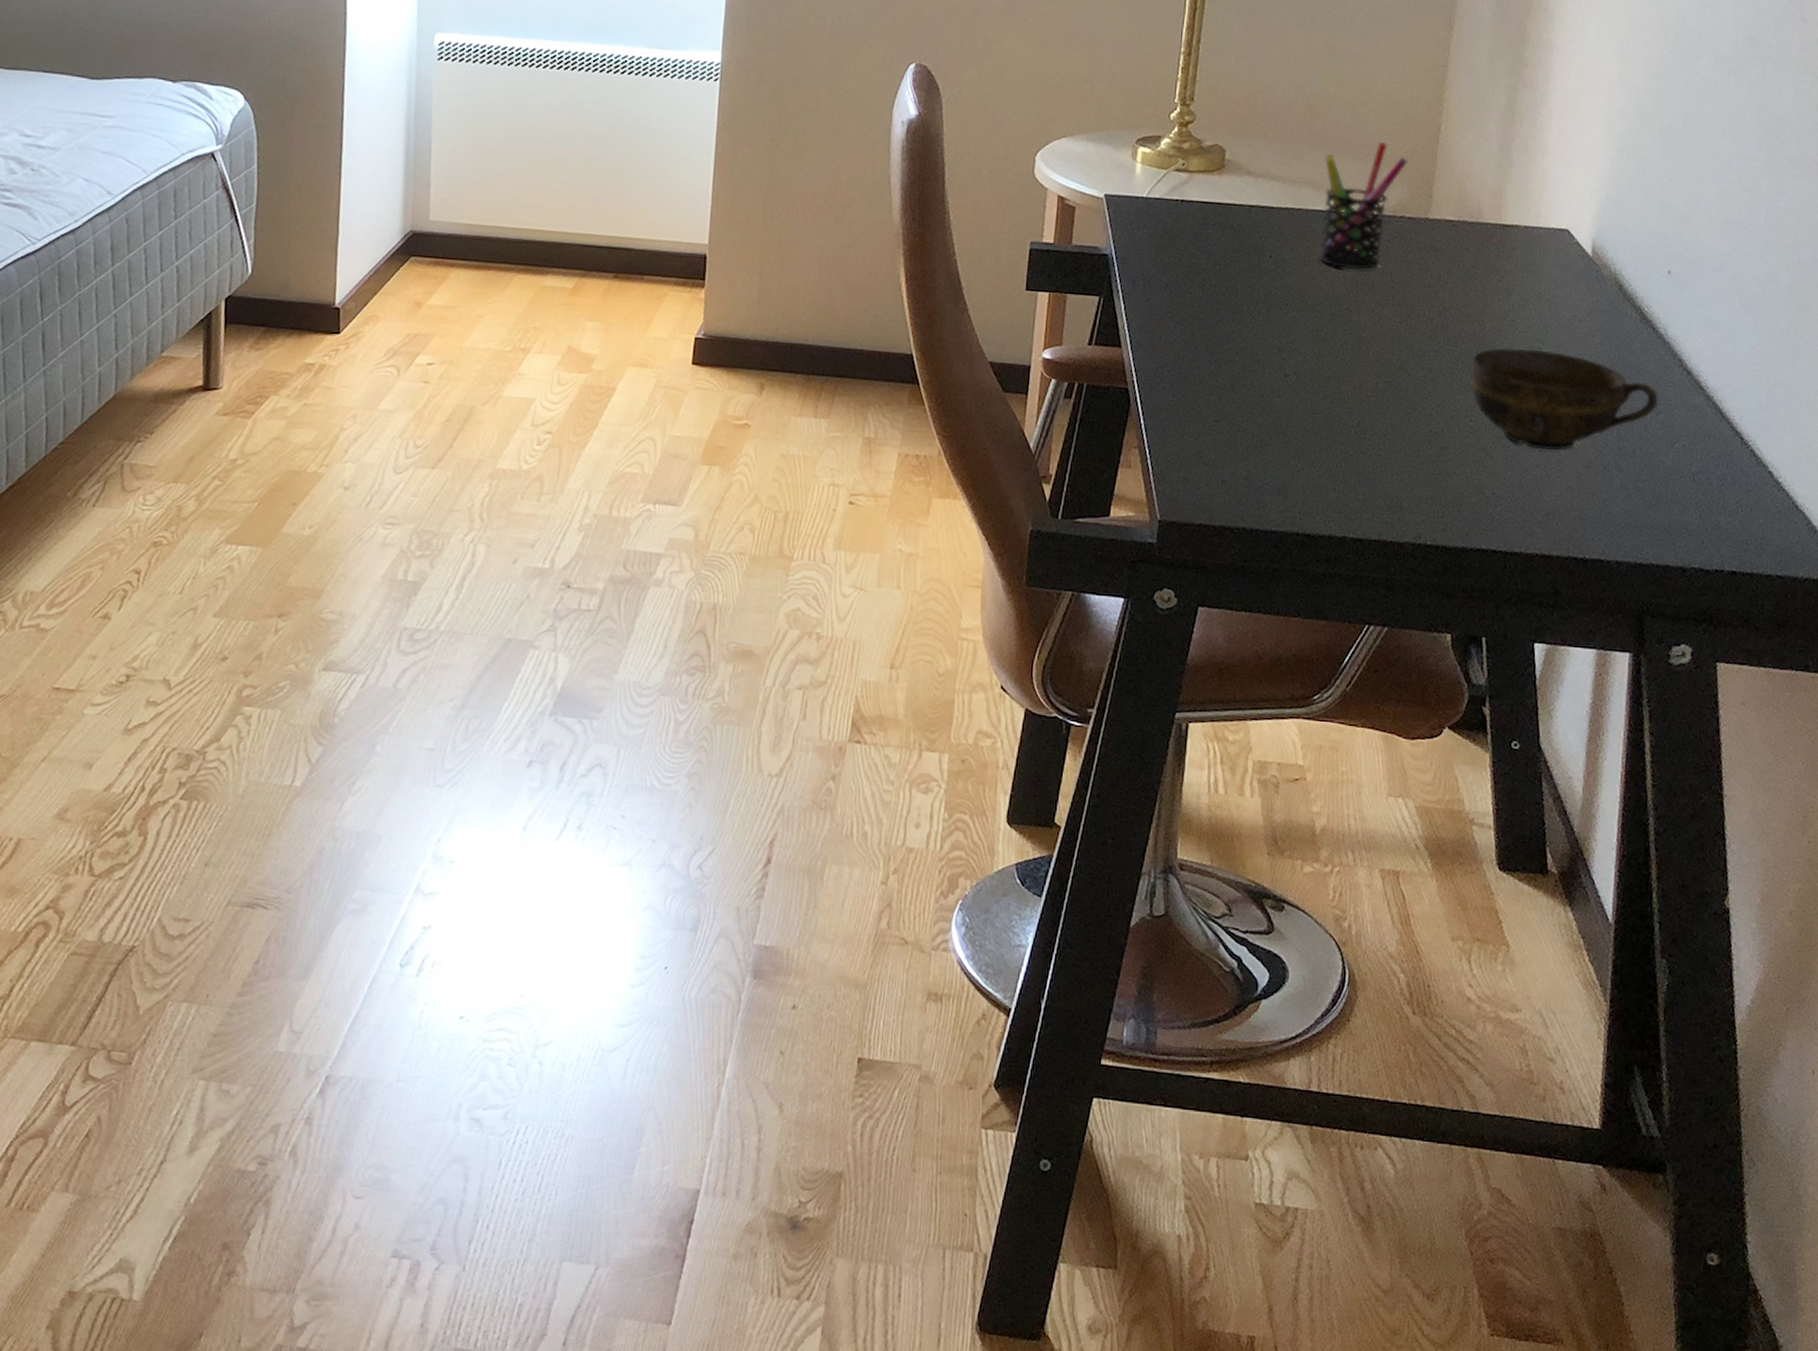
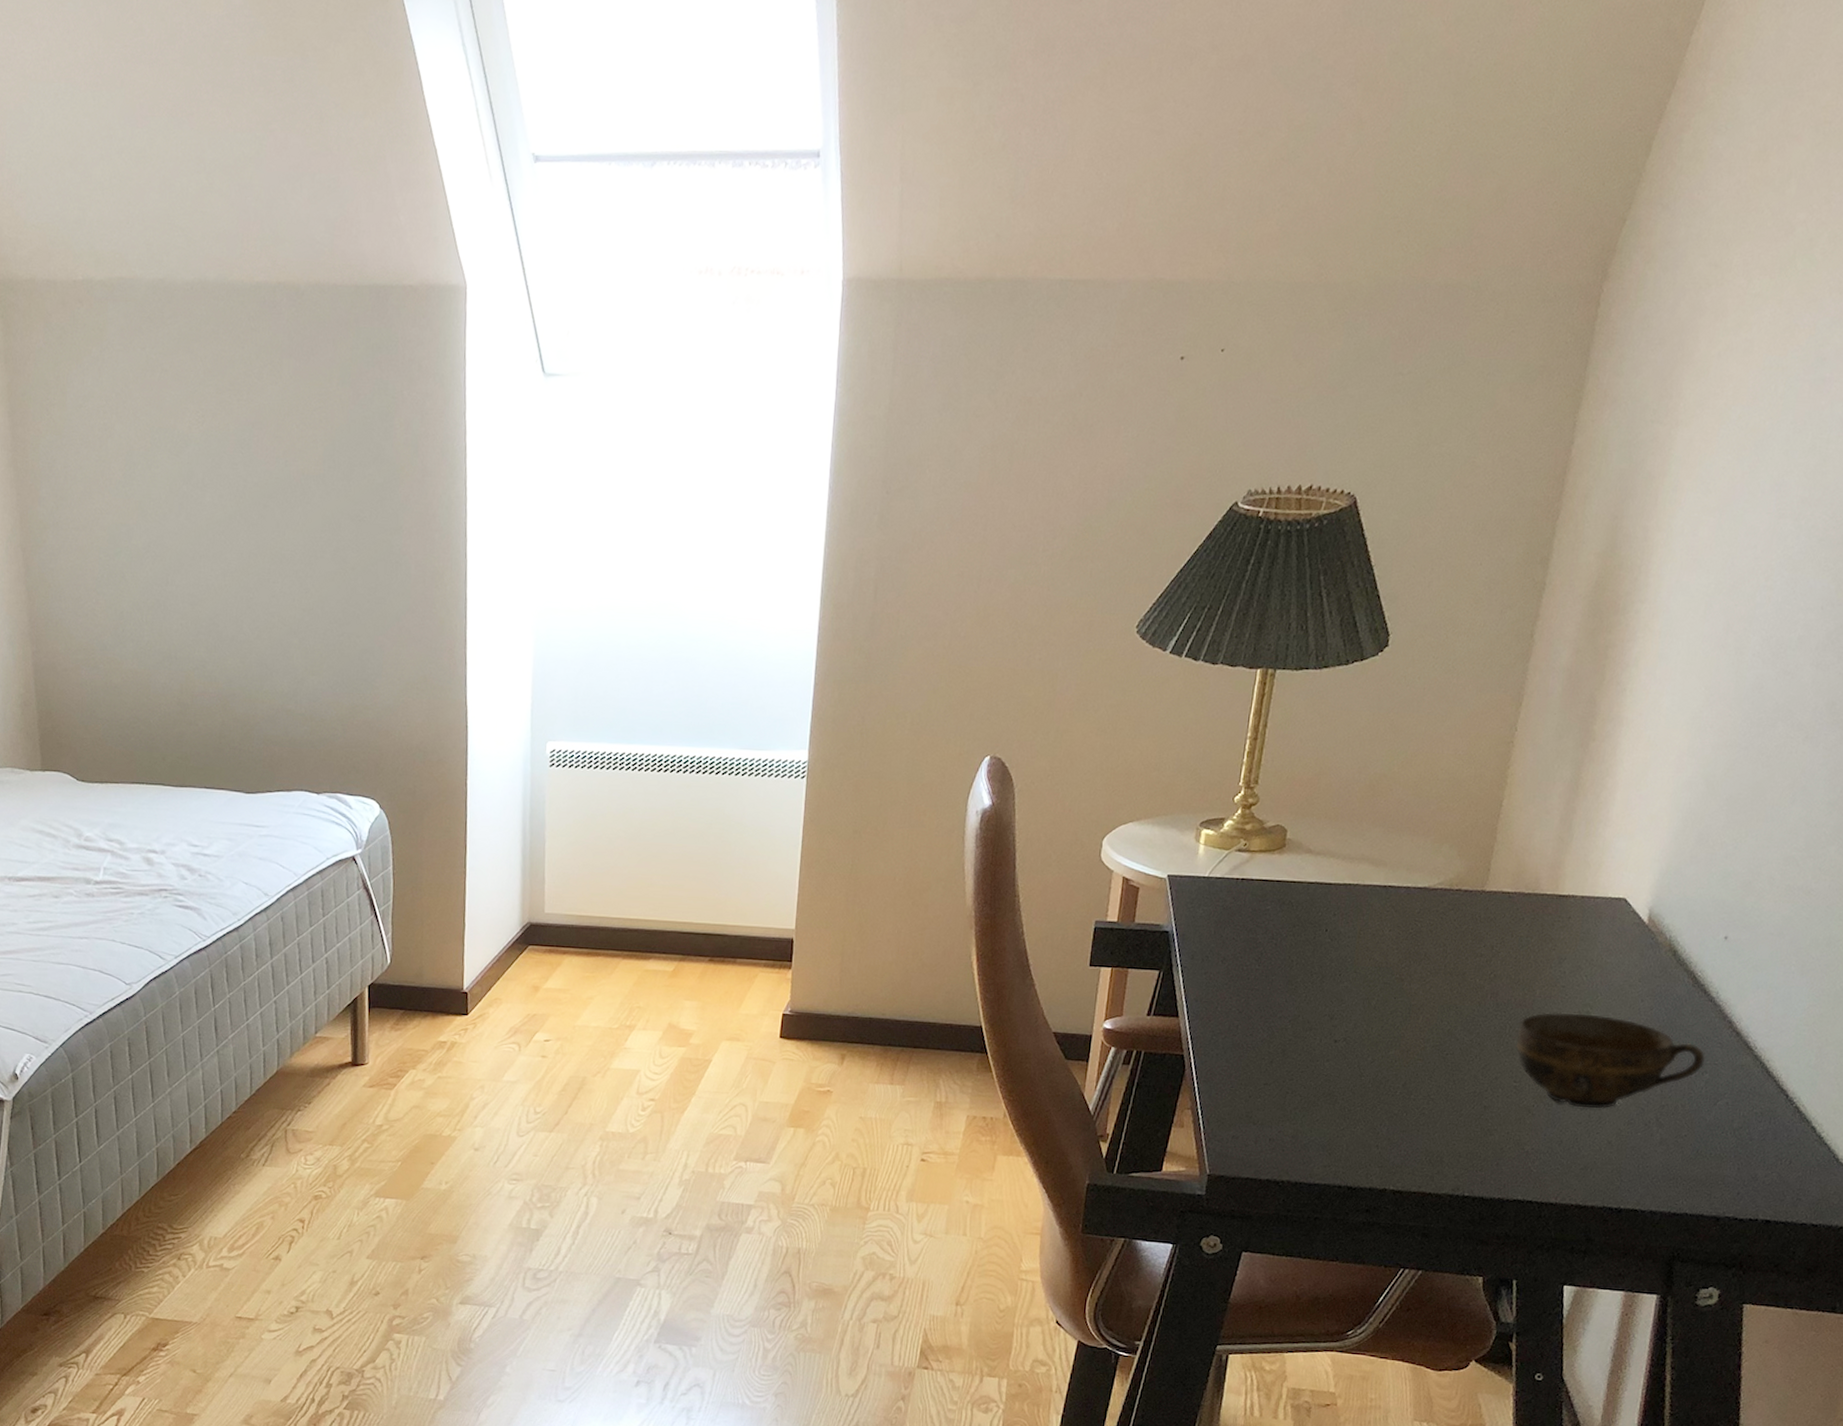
pen holder: present [1319,141,1408,270] -> none [1374,817,1468,941]

